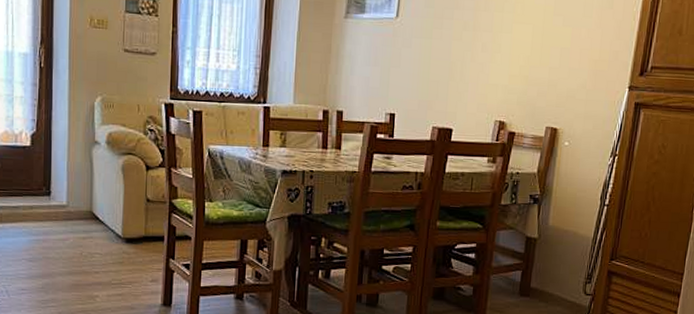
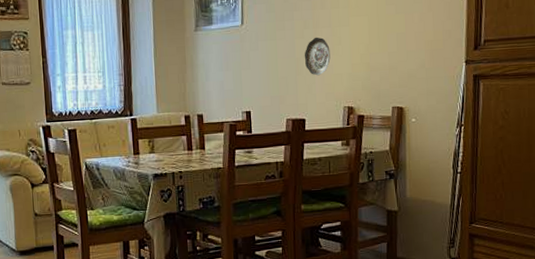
decorative plate: none [459,41,488,84] -> present [304,37,331,76]

